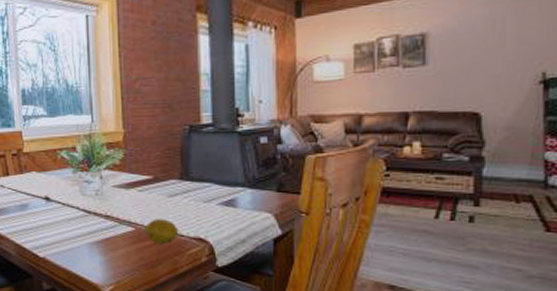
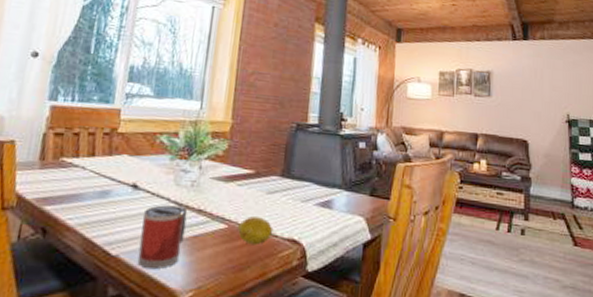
mug: none [58,213,97,268] -> present [137,205,188,270]

